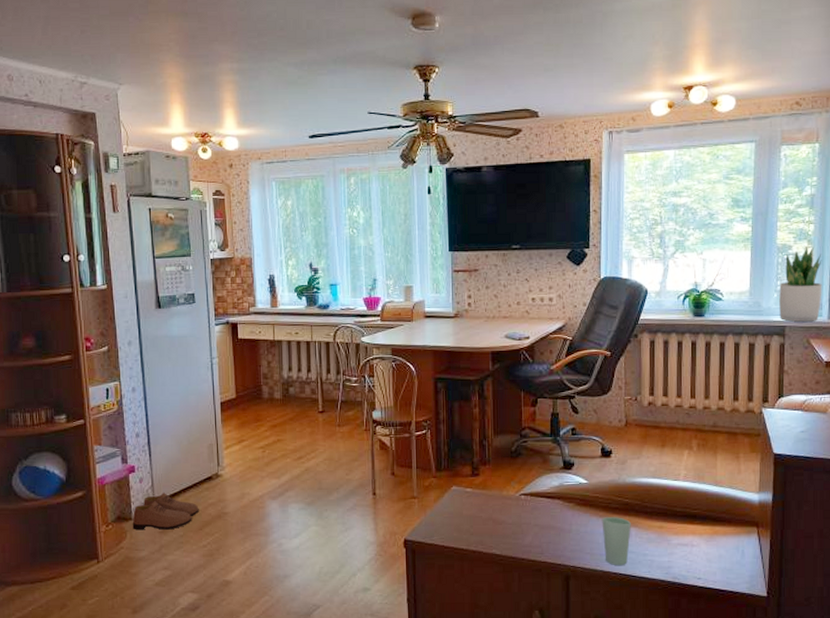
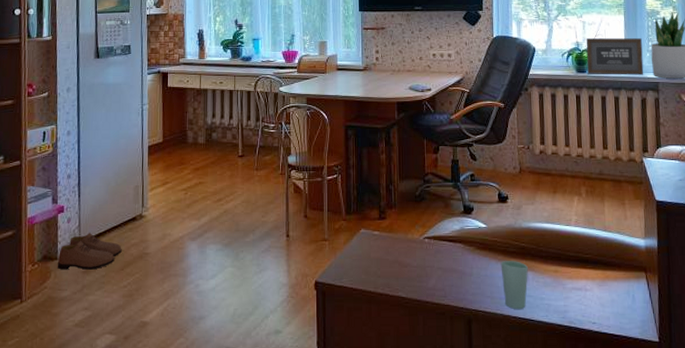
picture frame: none [705,277,770,319] -> present [586,38,644,75]

